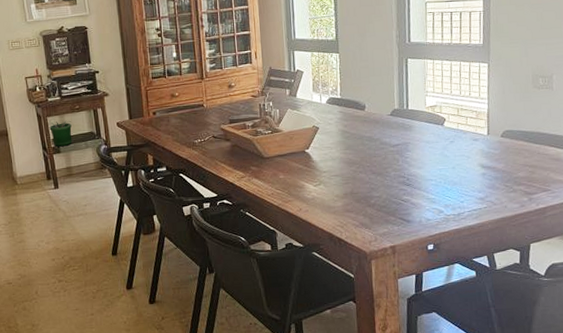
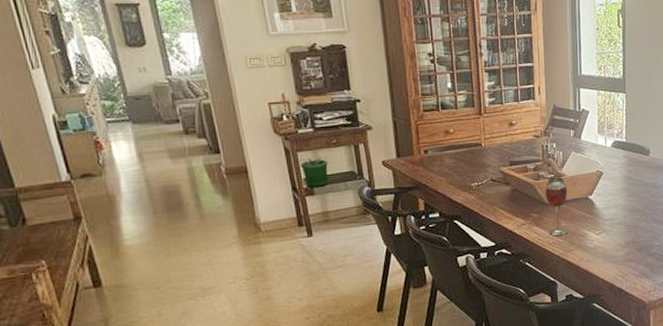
wineglass: none [263,133,286,188] -> present [545,177,568,236]

